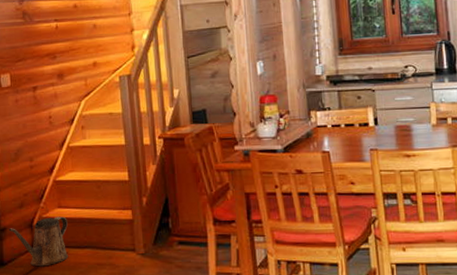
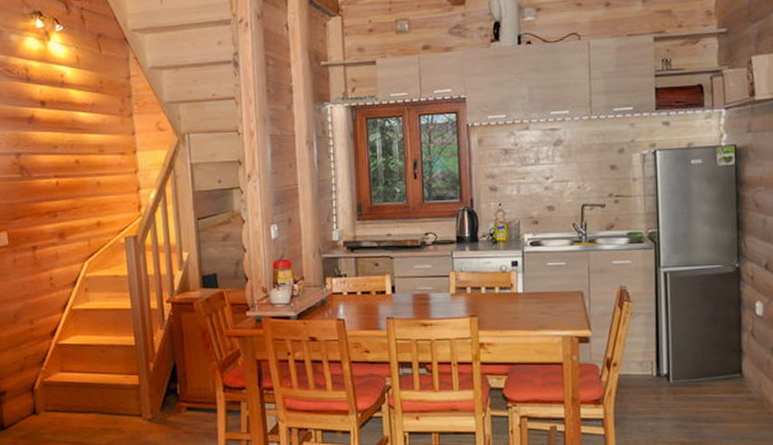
watering can: present [8,216,69,267] -> none [8,380,73,431]

